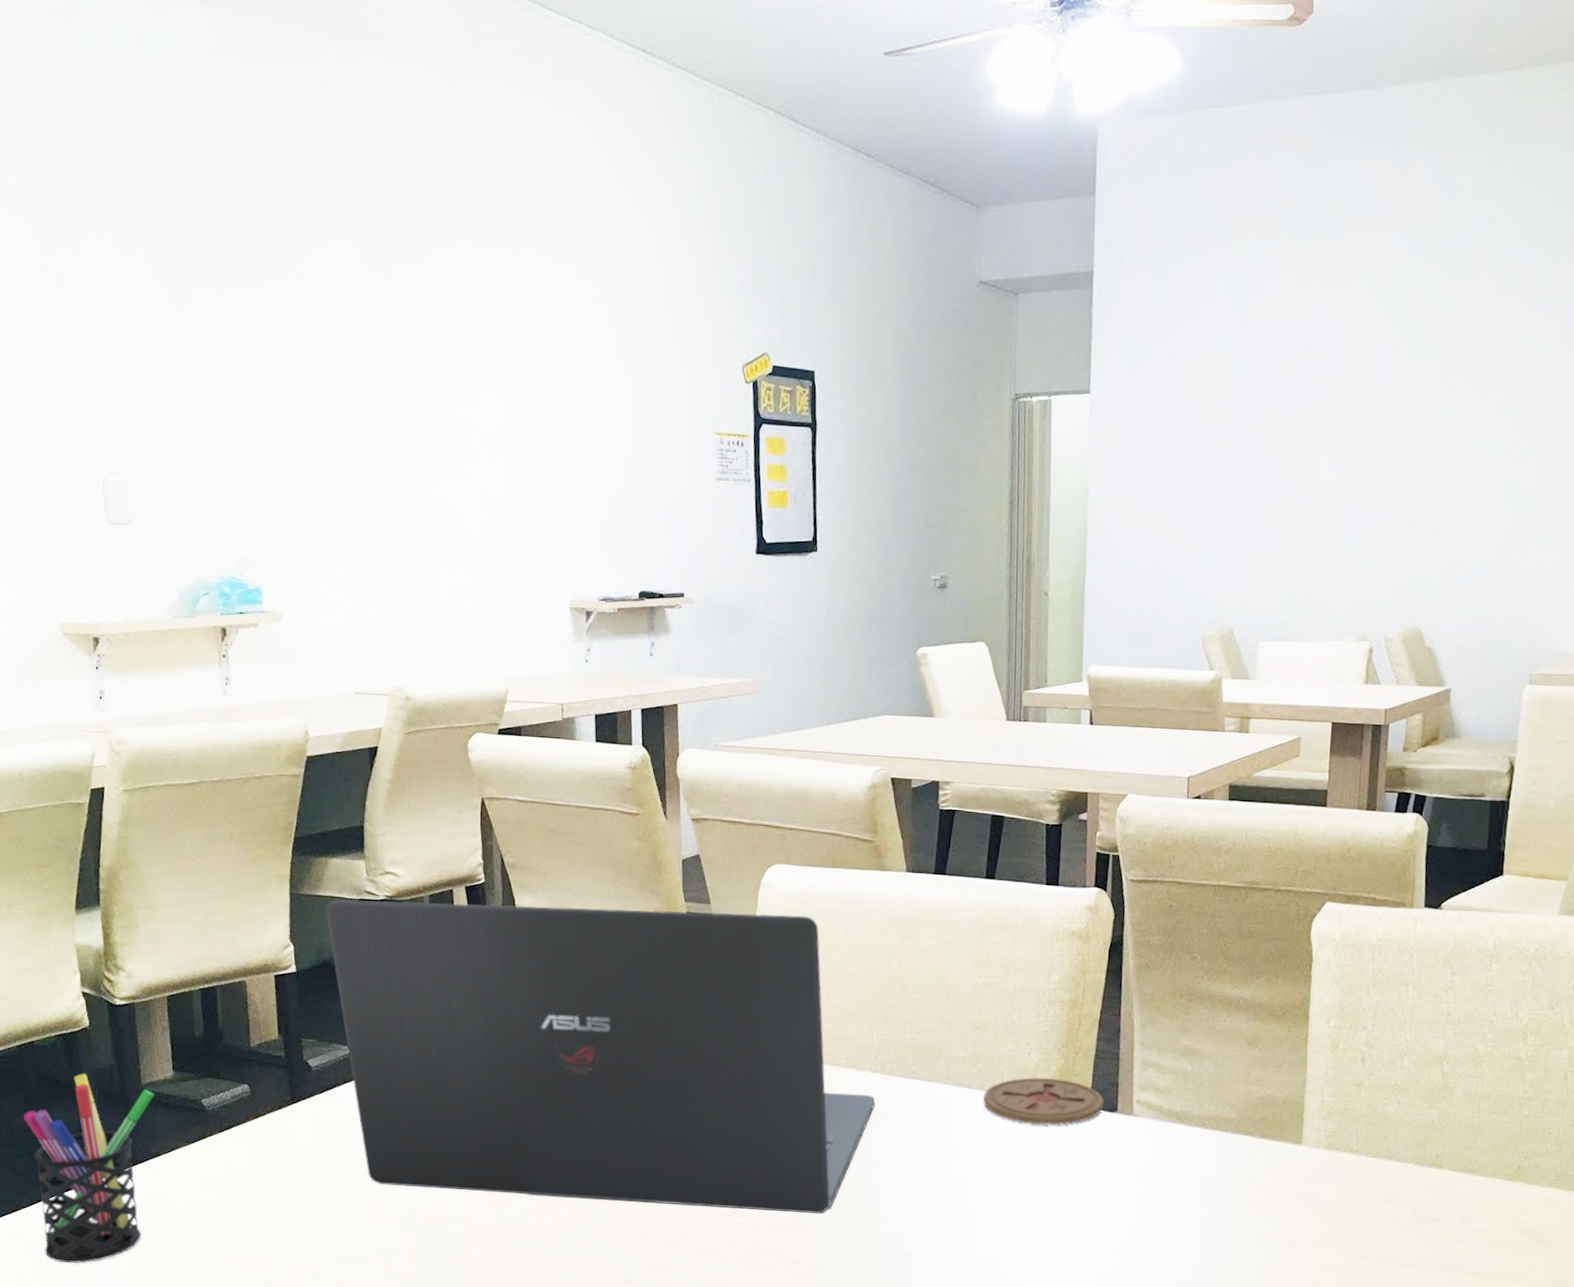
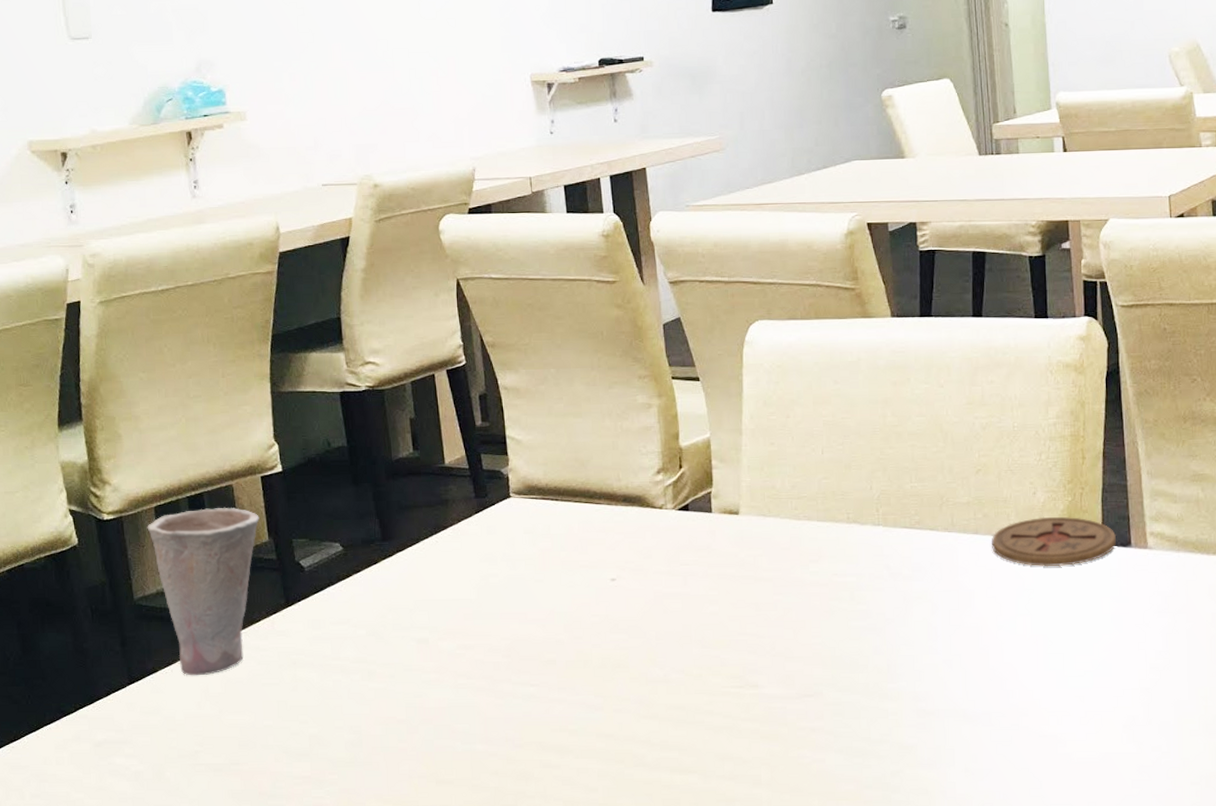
pen holder: present [24,1074,154,1264] -> none [18,594,147,791]
cup: none [158,1002,270,1163] -> present [147,507,260,676]
laptop: present [326,900,876,1214] -> none [308,371,881,684]

